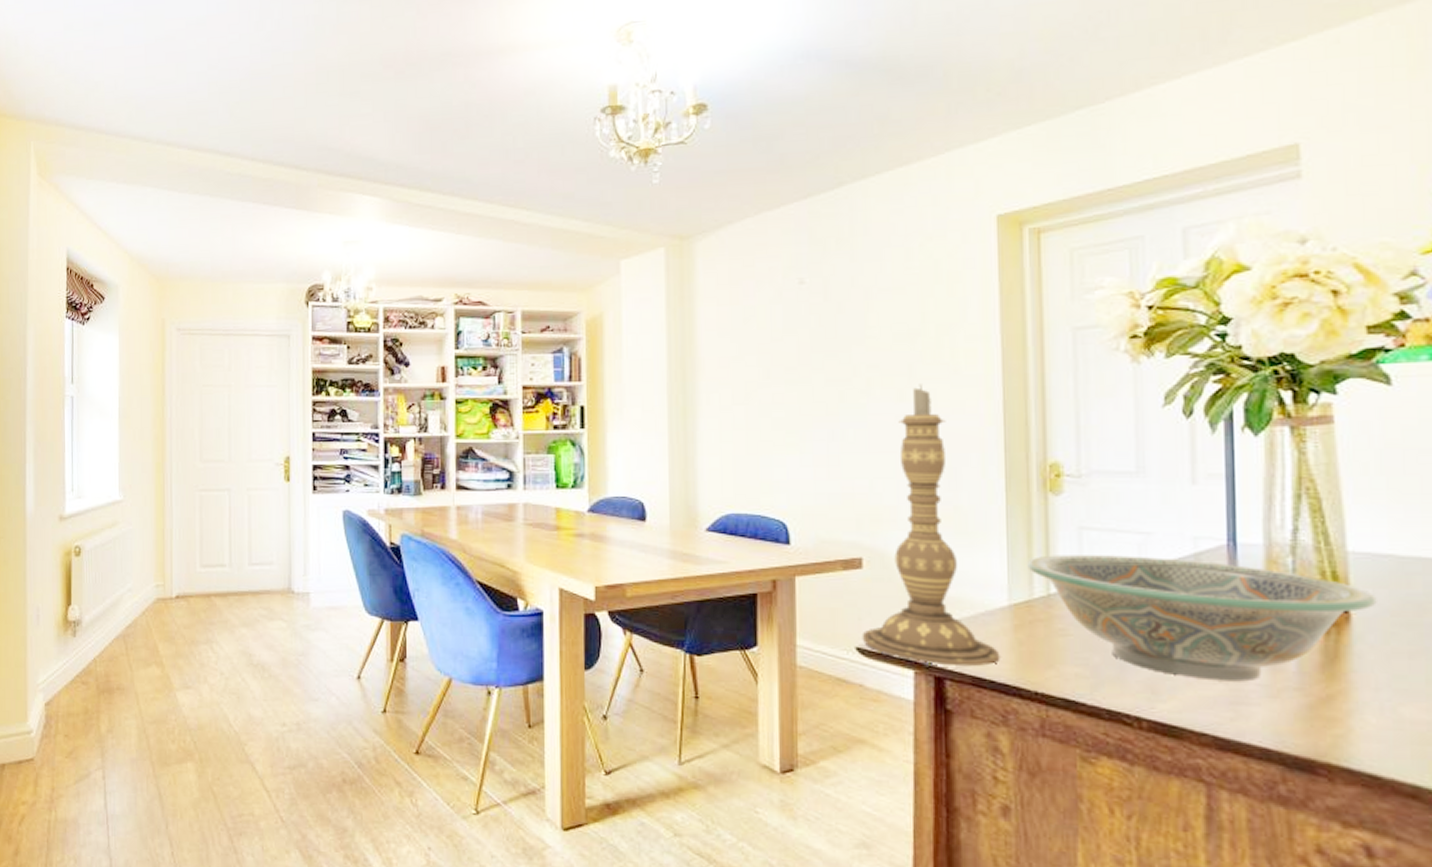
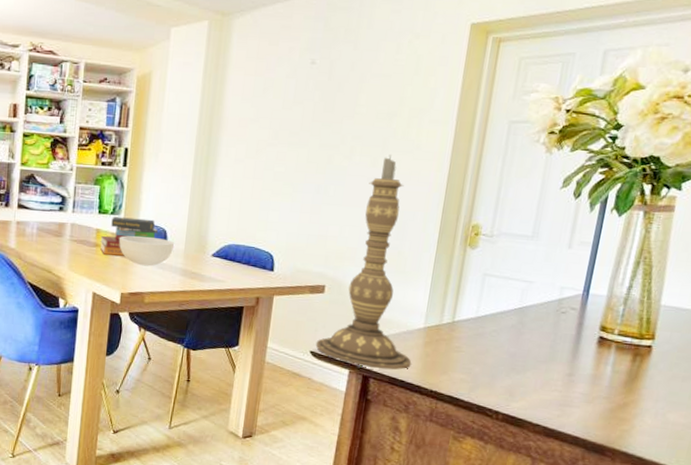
books: none [561,490,634,539] -> present [100,216,159,256]
bowl: none [584,512,657,550] -> present [118,236,175,267]
decorative bowl: present [1027,555,1377,682] -> none [442,293,672,391]

